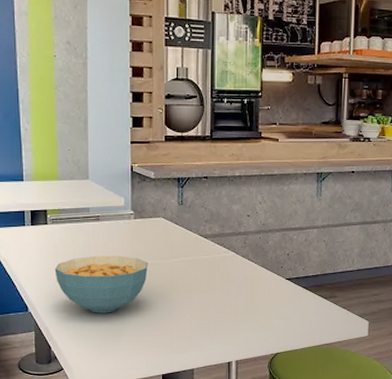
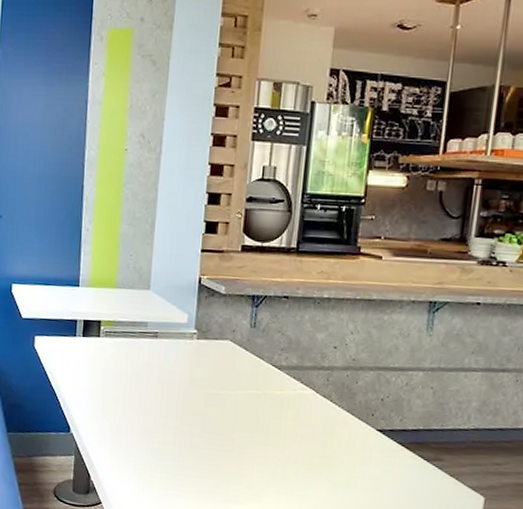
cereal bowl: present [54,255,148,313] -> none [102,377,208,445]

